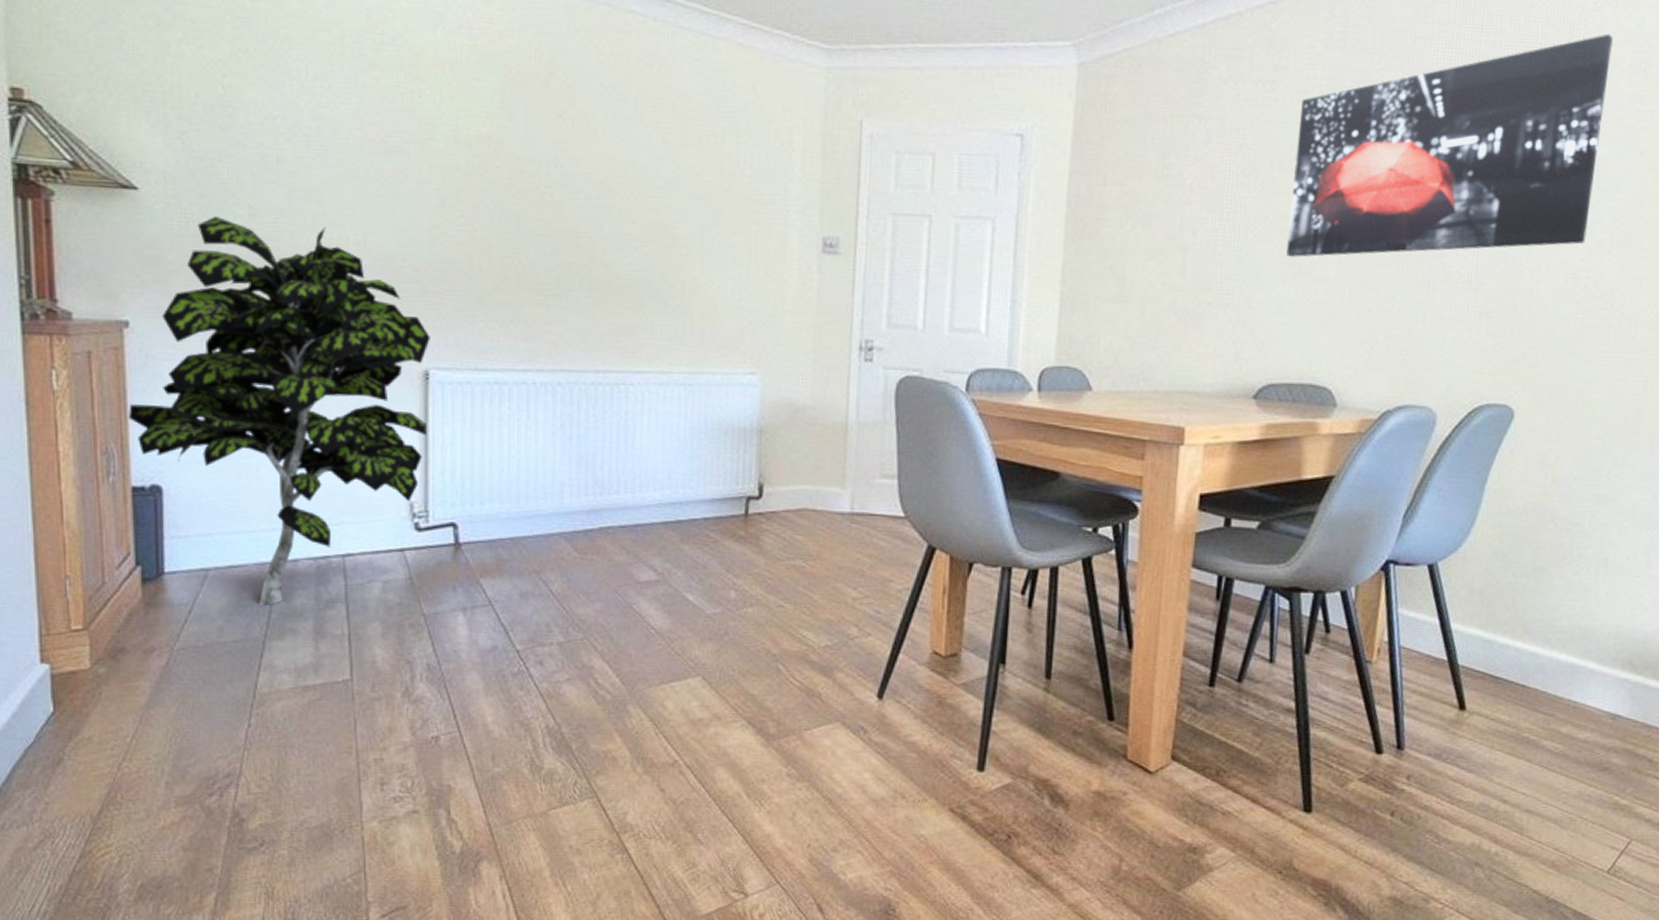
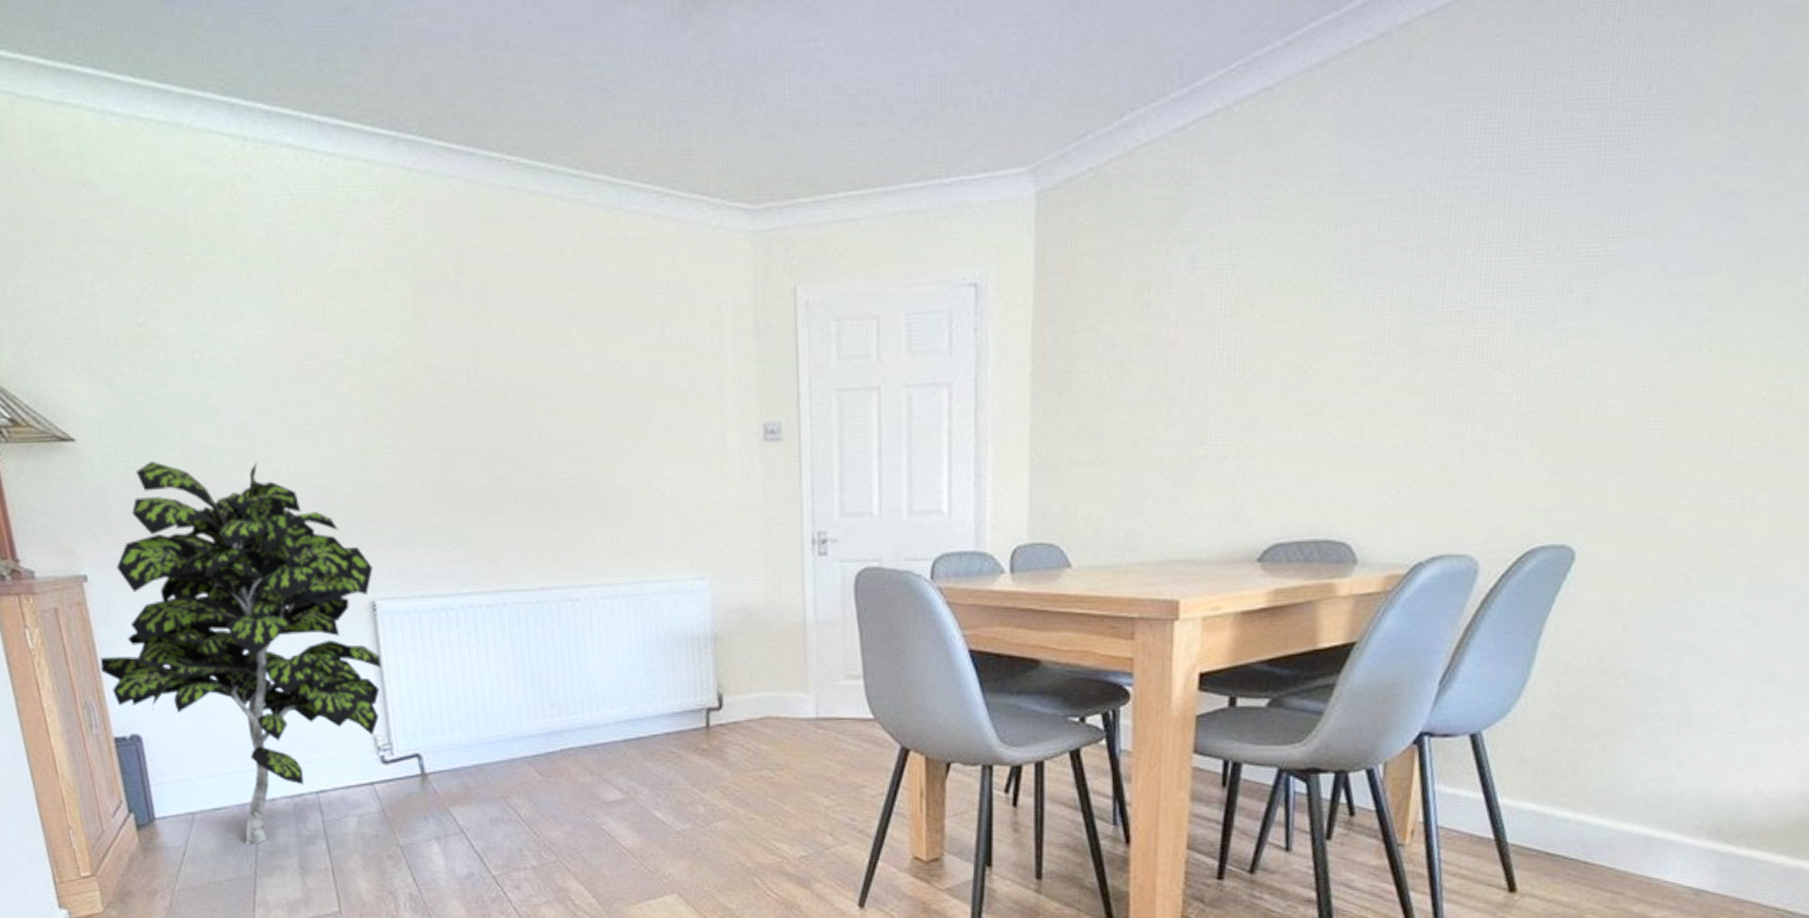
wall art: present [1286,33,1614,258] -> none [1291,73,1708,396]

